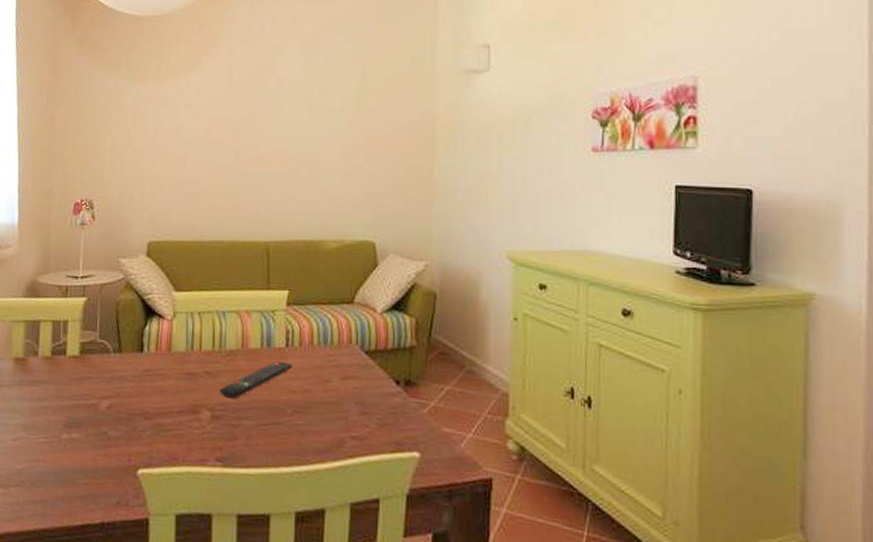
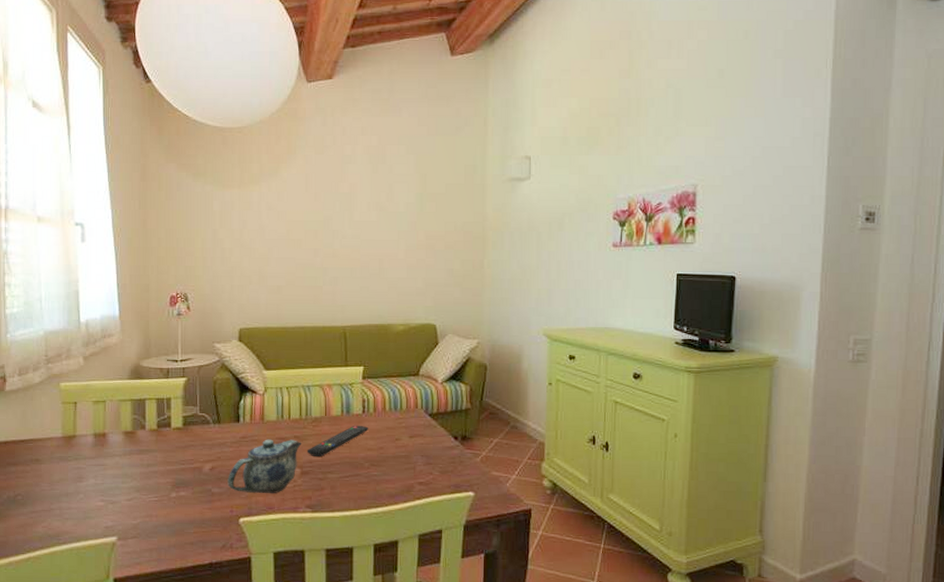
teapot: none [126,374,214,441] -> present [227,439,302,493]

